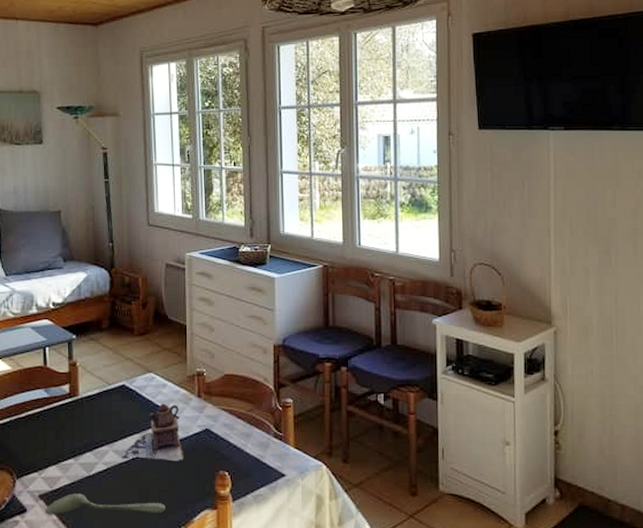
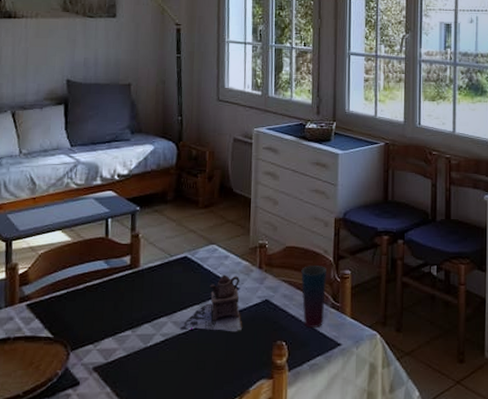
spoon: present [45,493,165,514] -> none [99,365,222,386]
cup: none [241,394,267,458] -> present [301,266,326,328]

